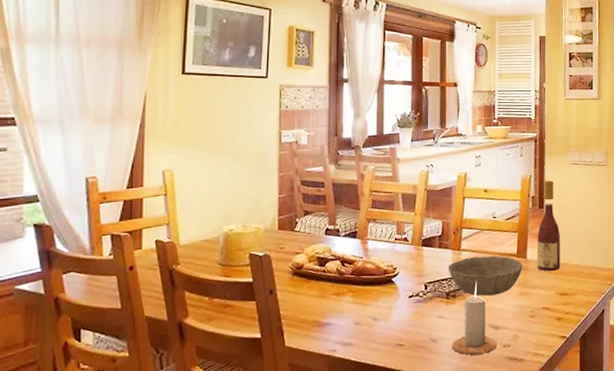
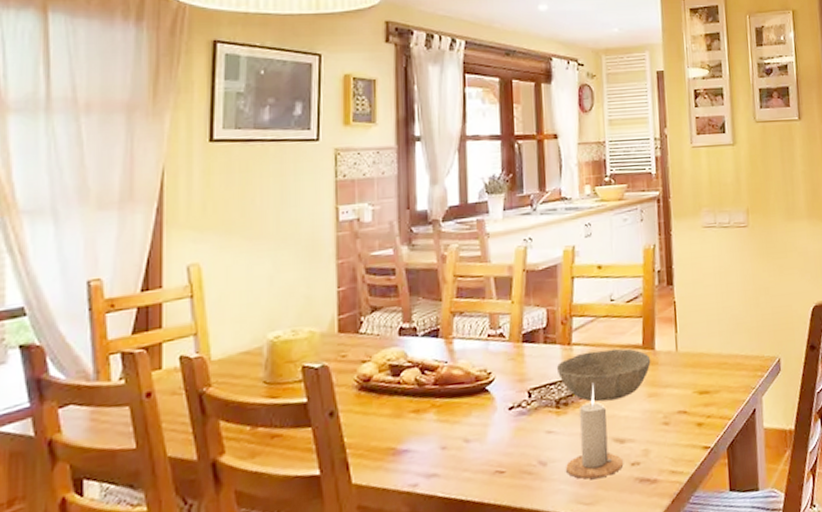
wine bottle: present [537,180,561,272] -> none [666,249,698,365]

